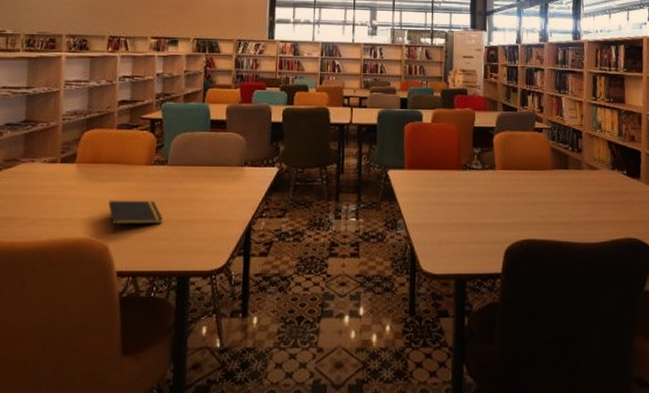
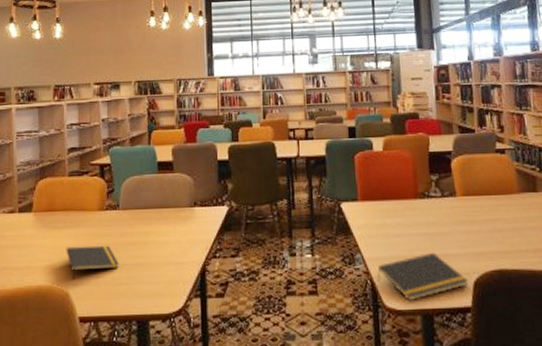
notepad: none [417,222,501,265] -> present [377,253,469,300]

